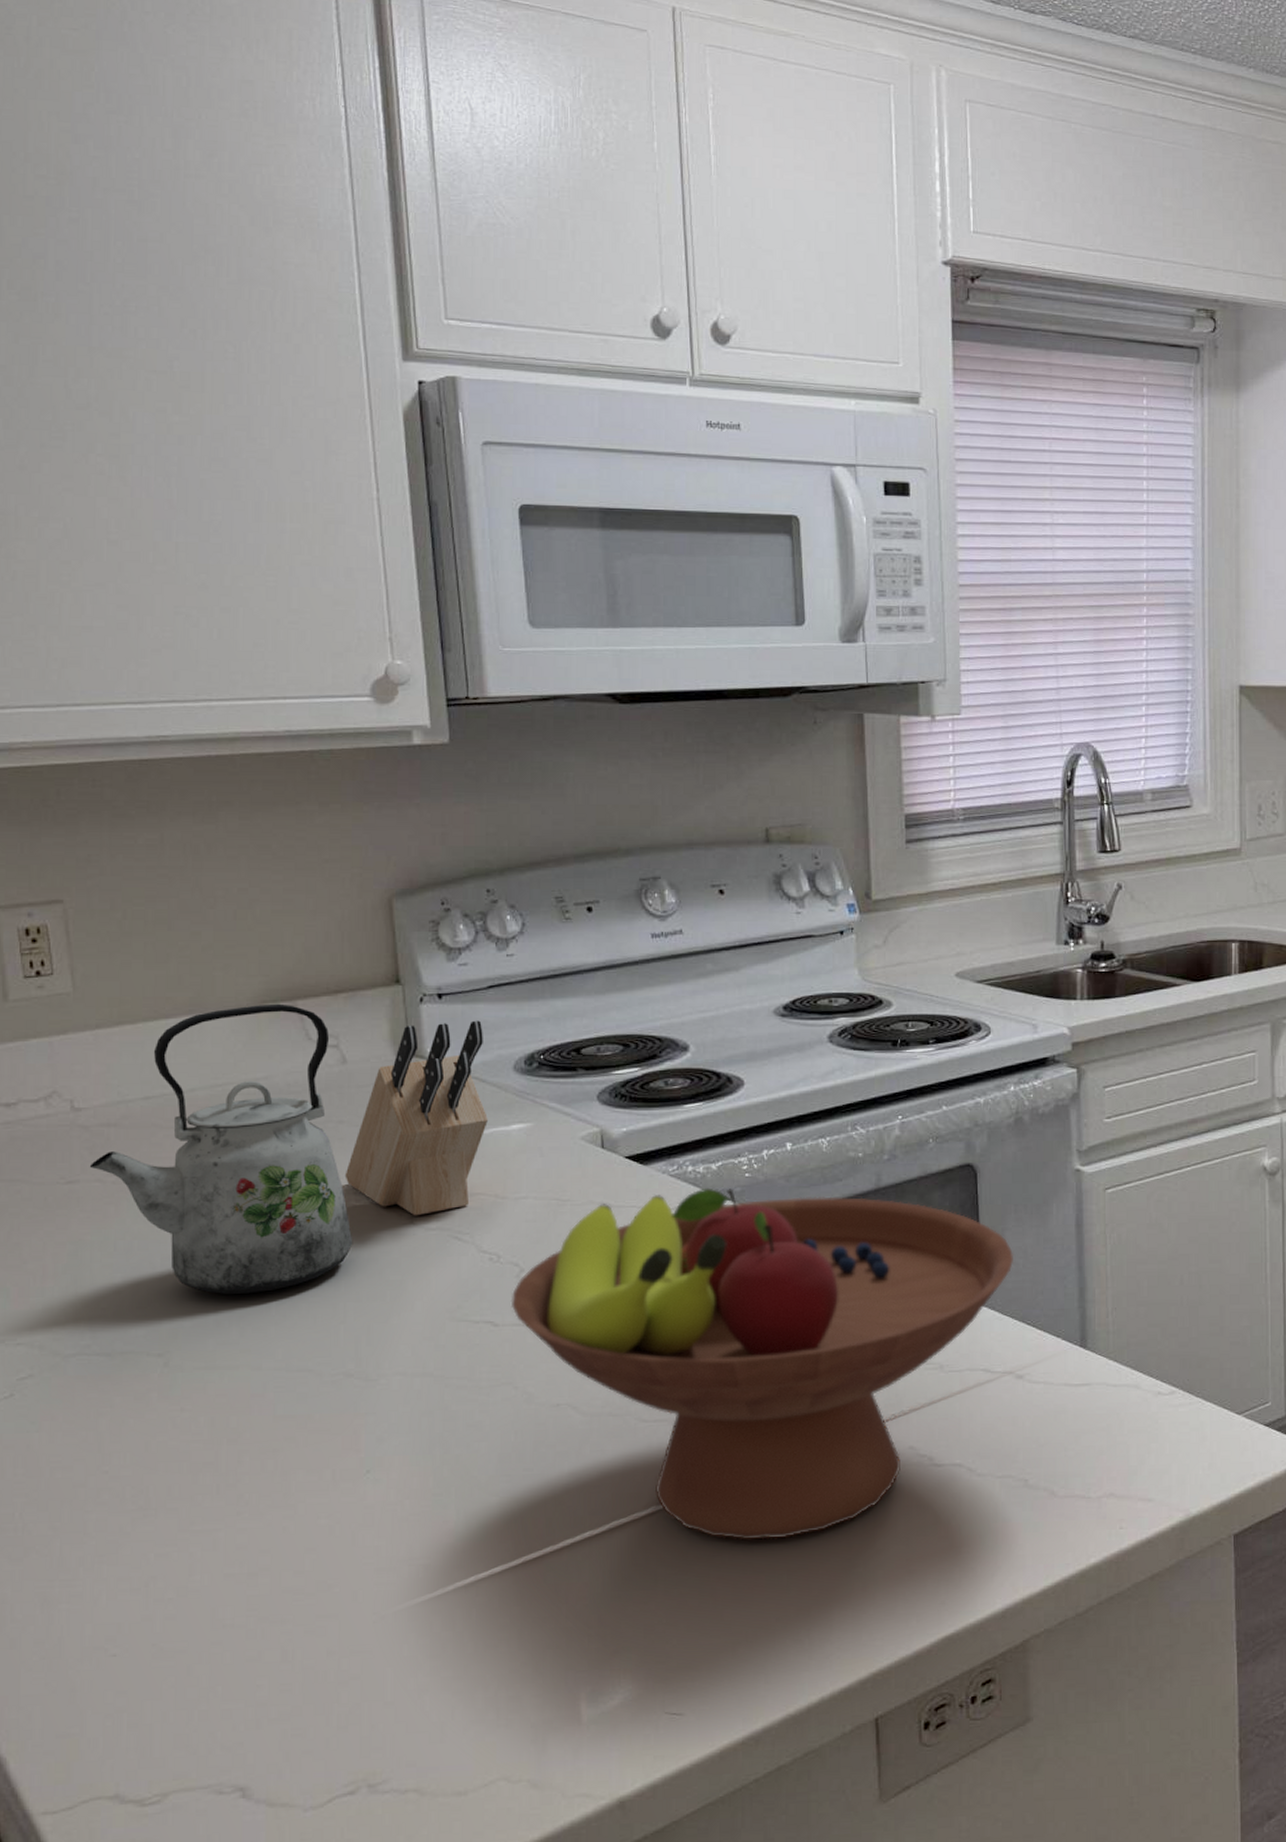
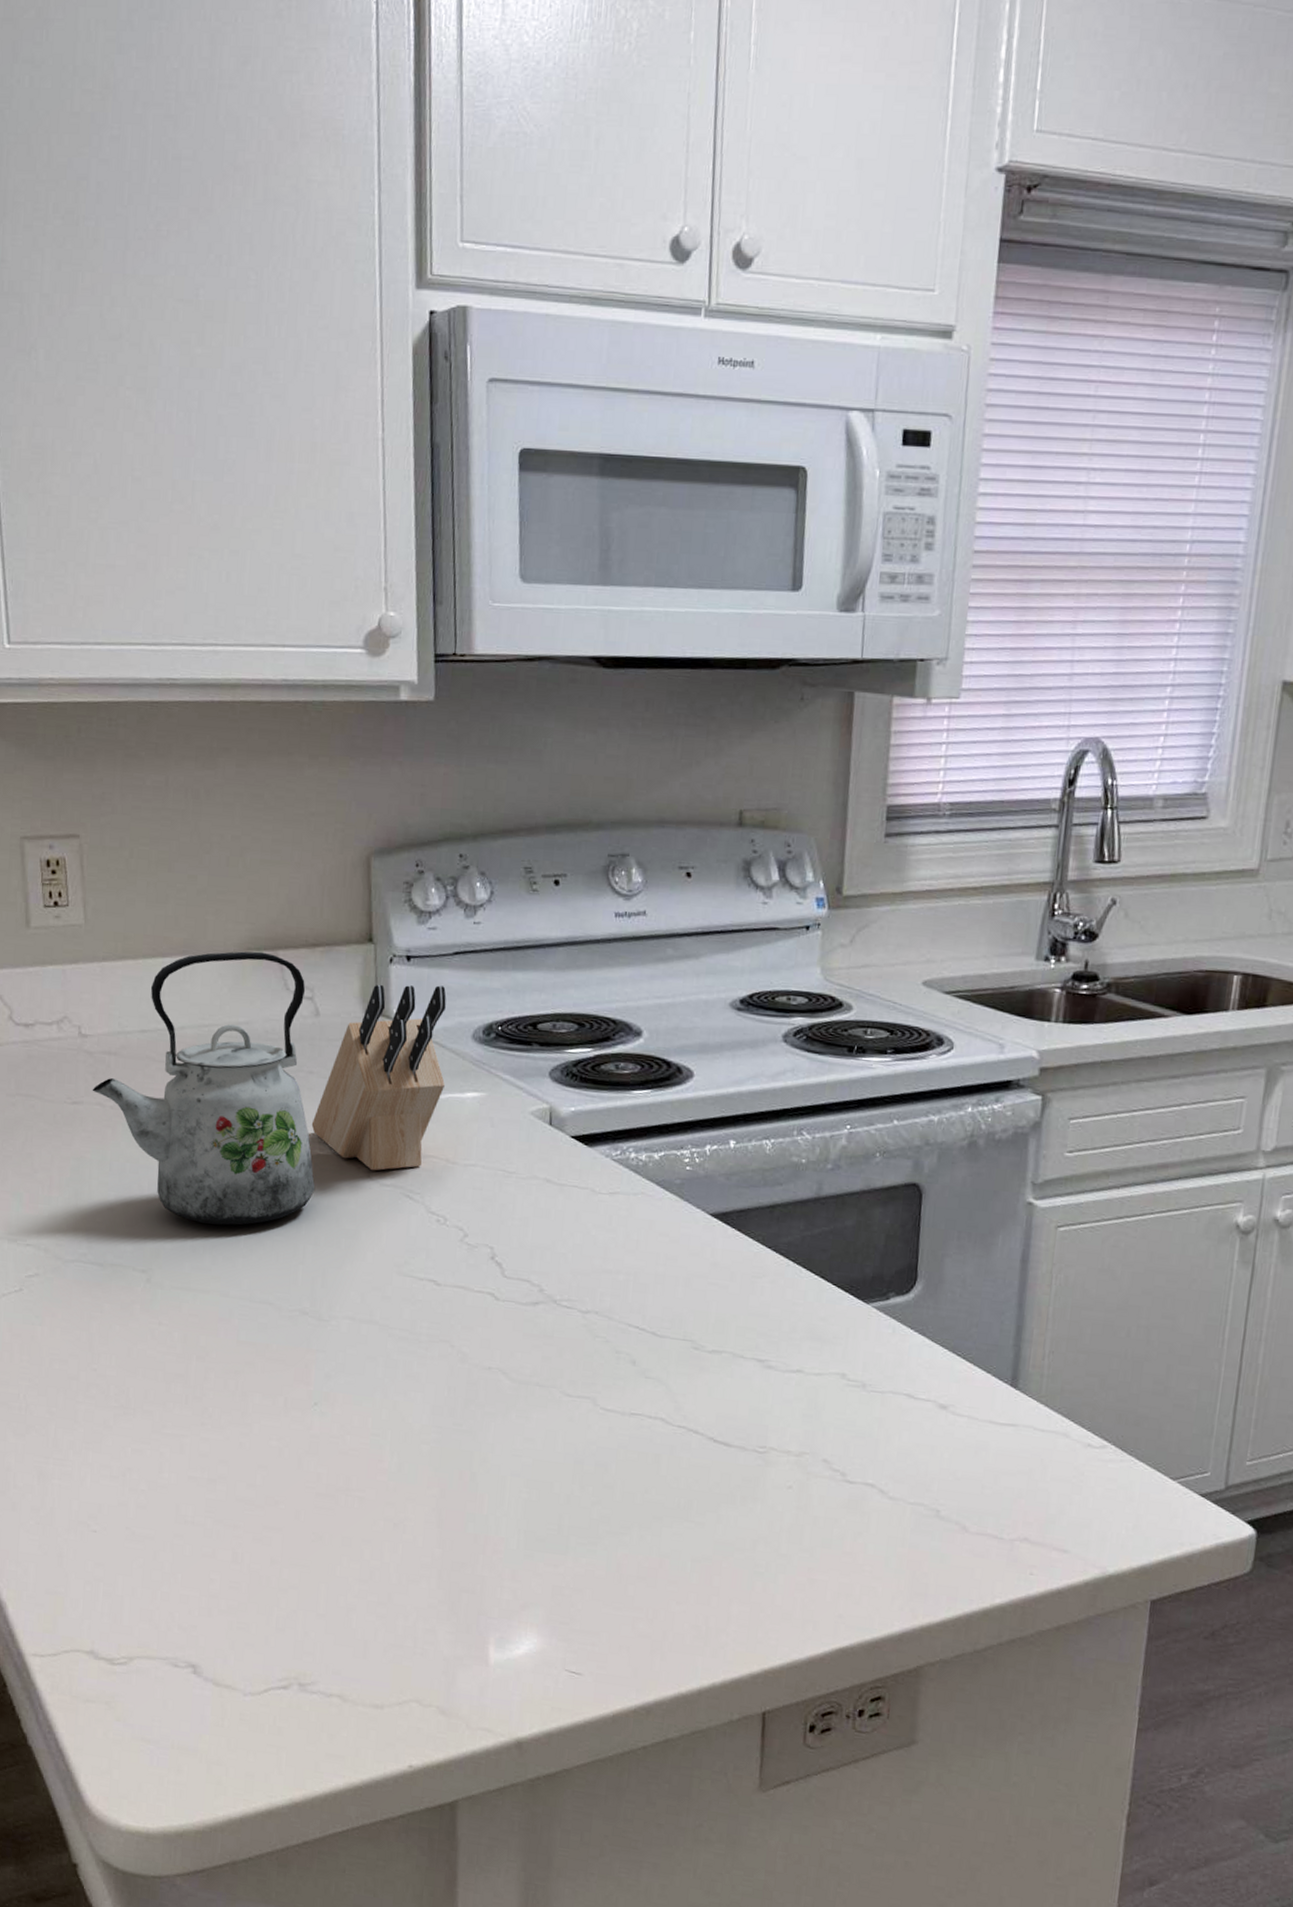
fruit bowl: present [510,1188,1013,1540] -> none [453,1176,951,1528]

